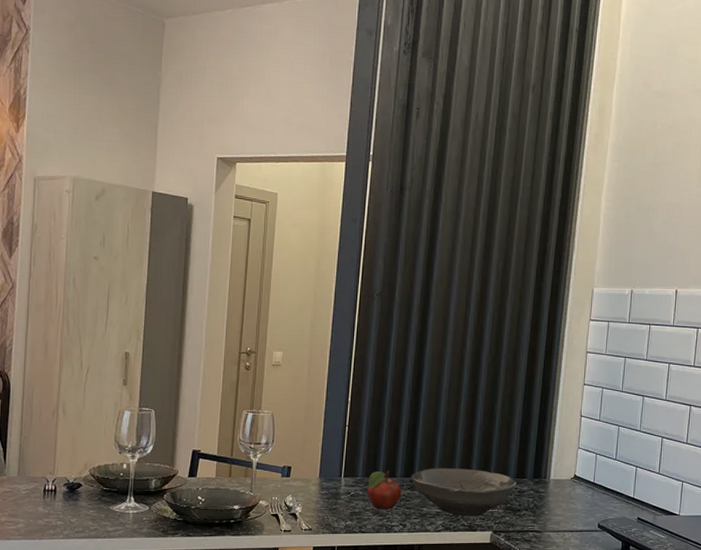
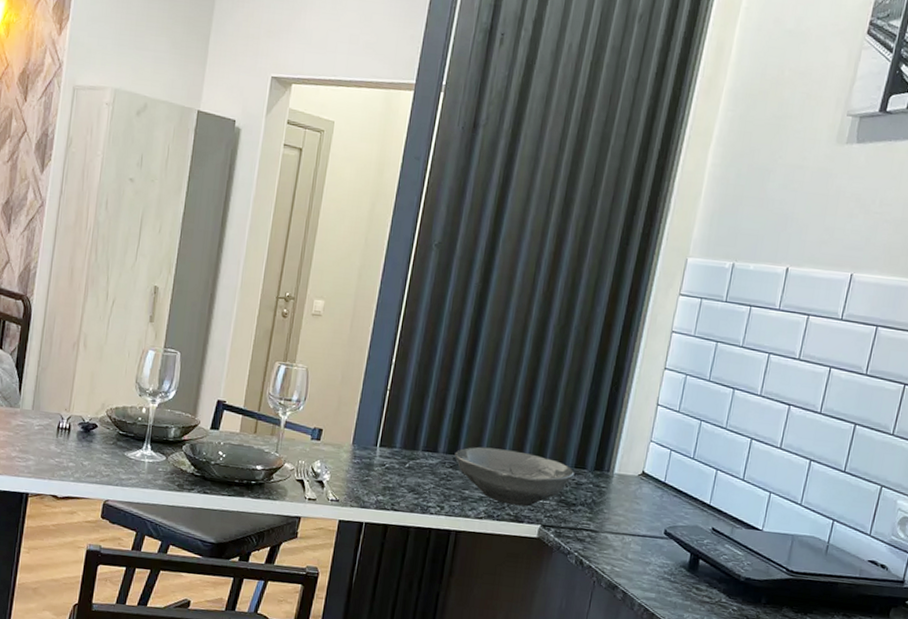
fruit: present [367,470,402,510] -> none [404,444,443,489]

